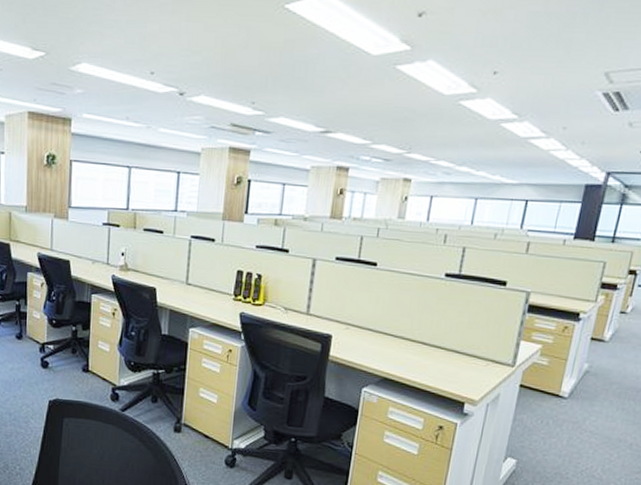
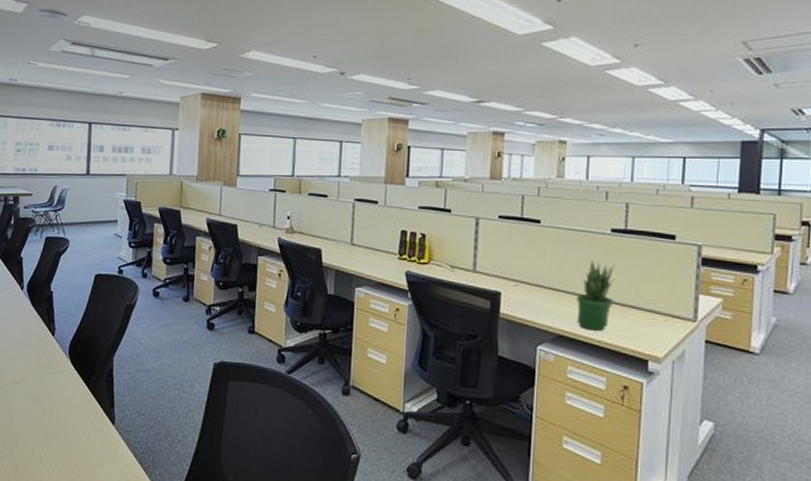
planter: none [402,305,445,374] -> present [576,260,615,331]

